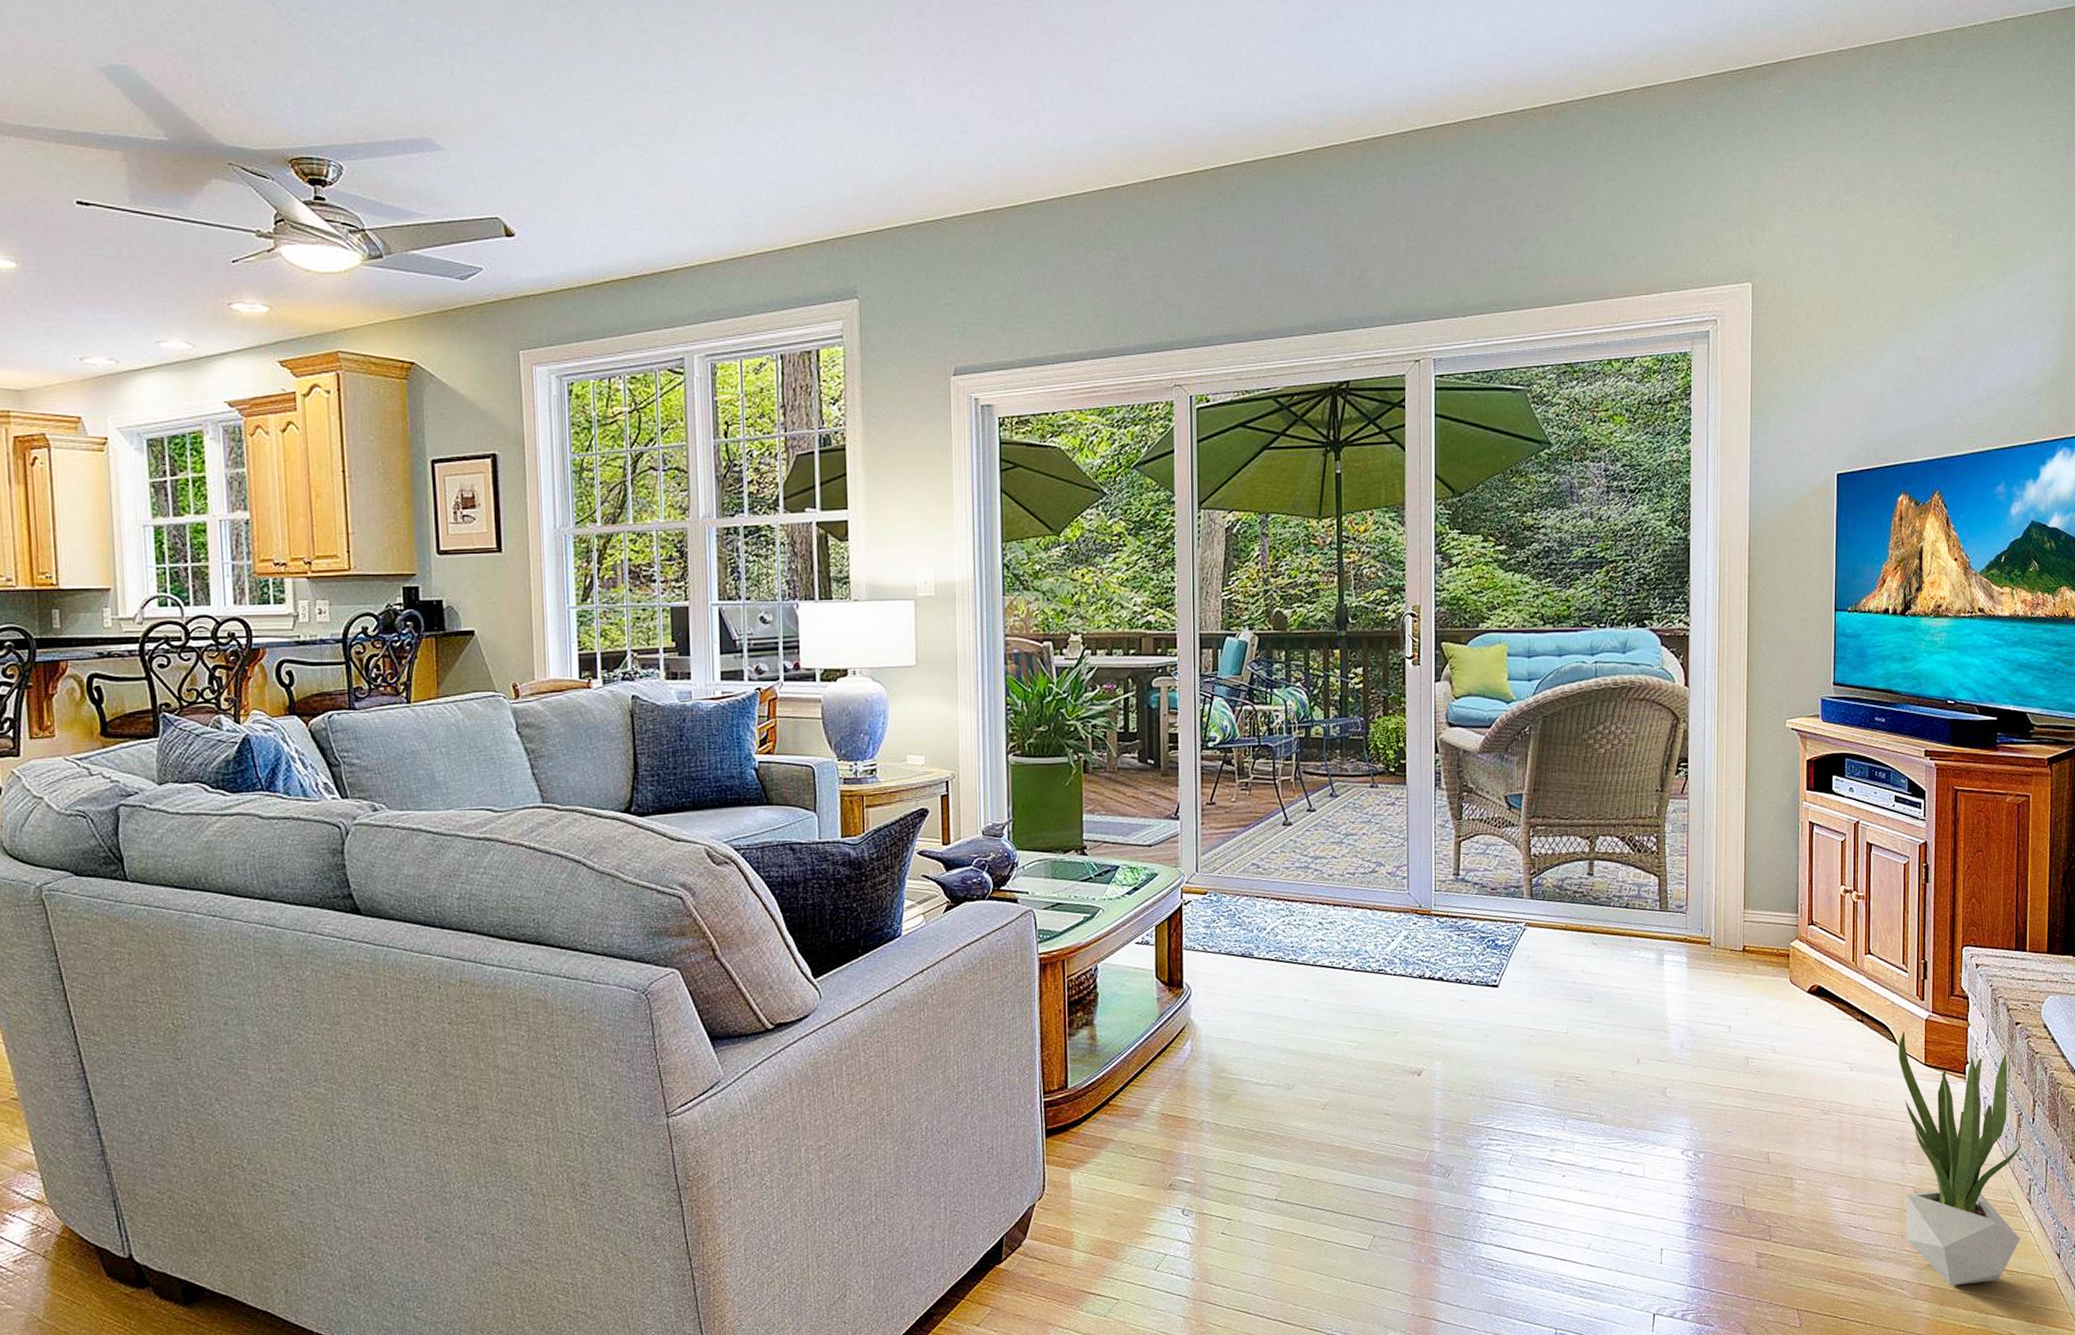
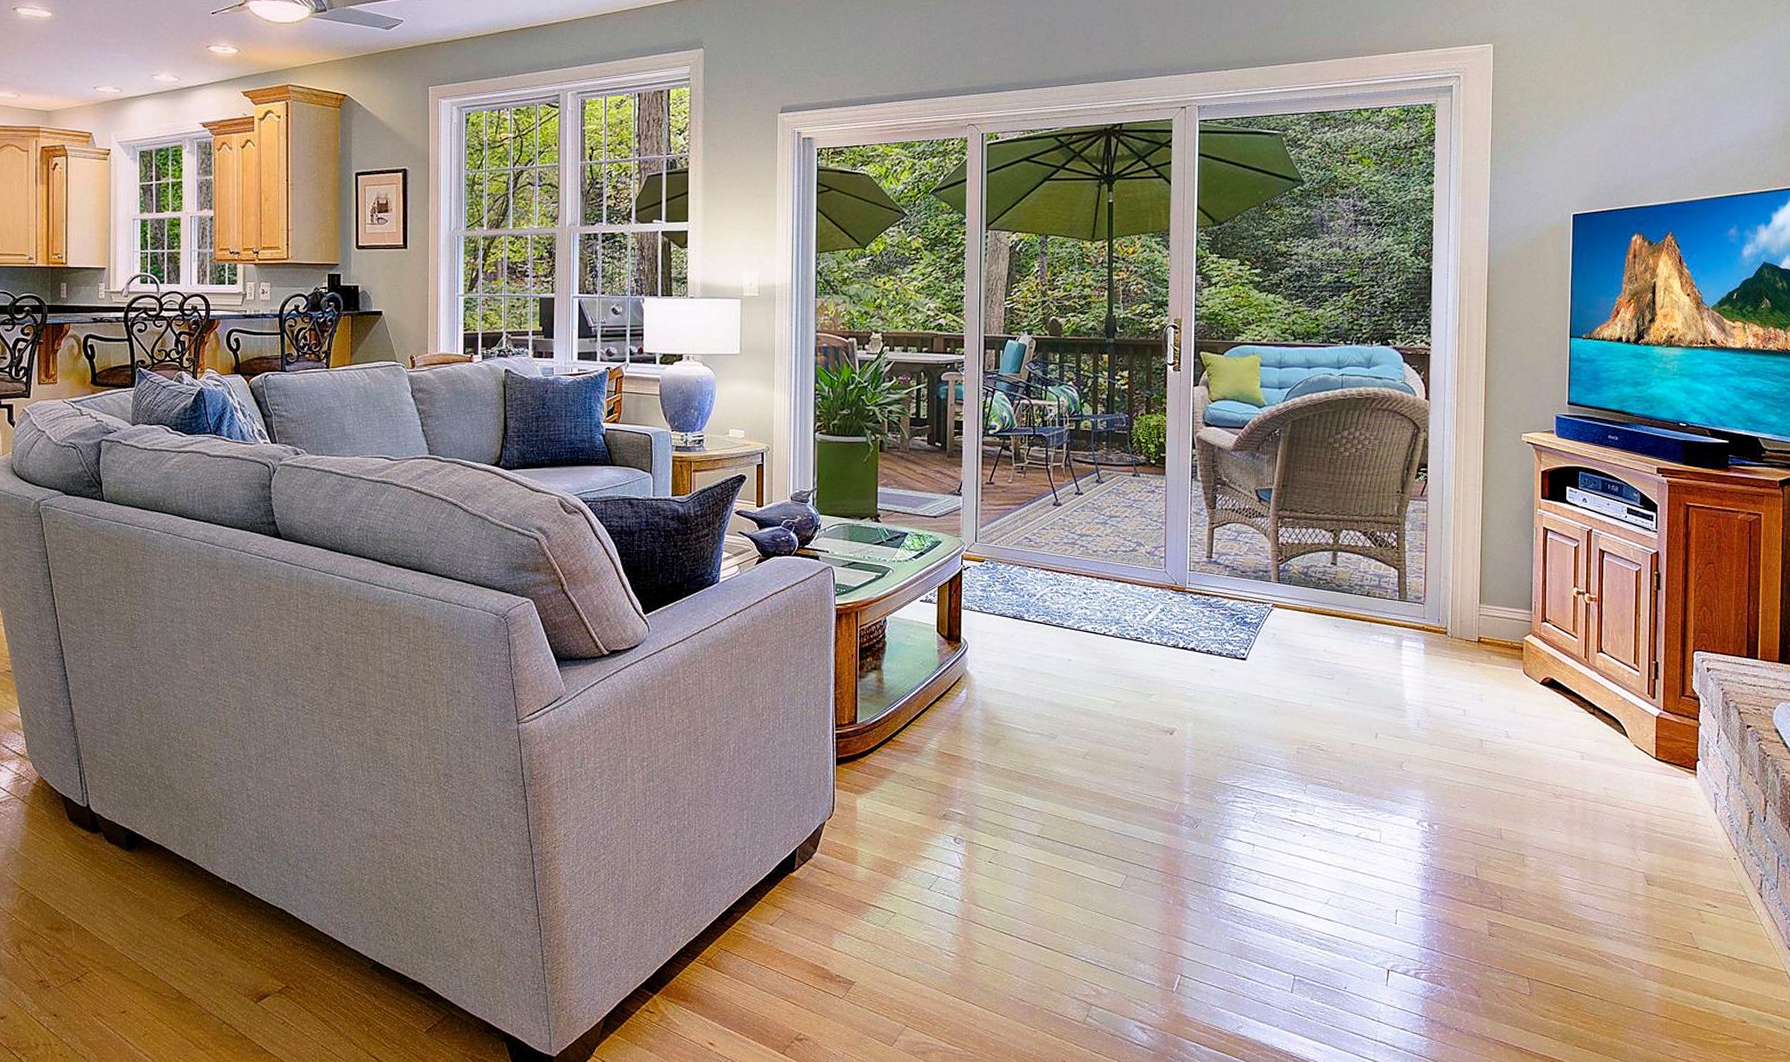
potted plant: present [1899,1031,2021,1286] -> none [1629,725,1752,969]

